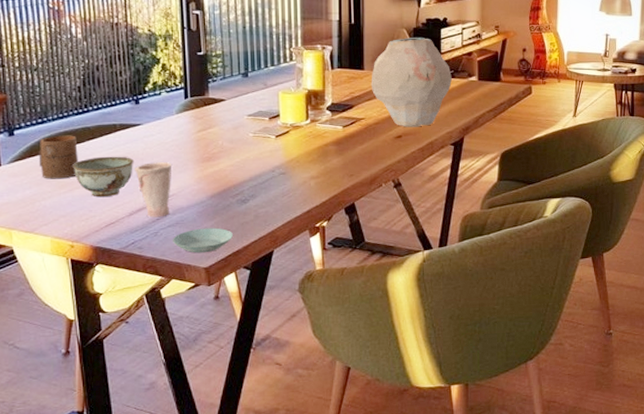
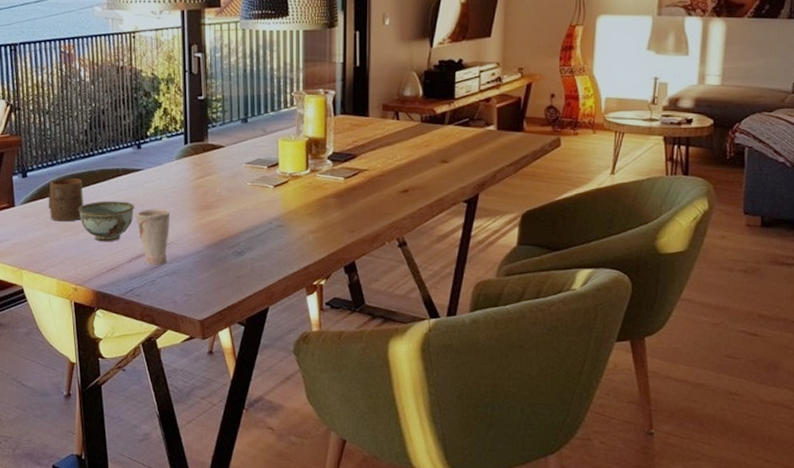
saucer: present [172,228,233,253] -> none [168,279,228,305]
vase: present [371,38,452,127] -> none [376,81,466,181]

